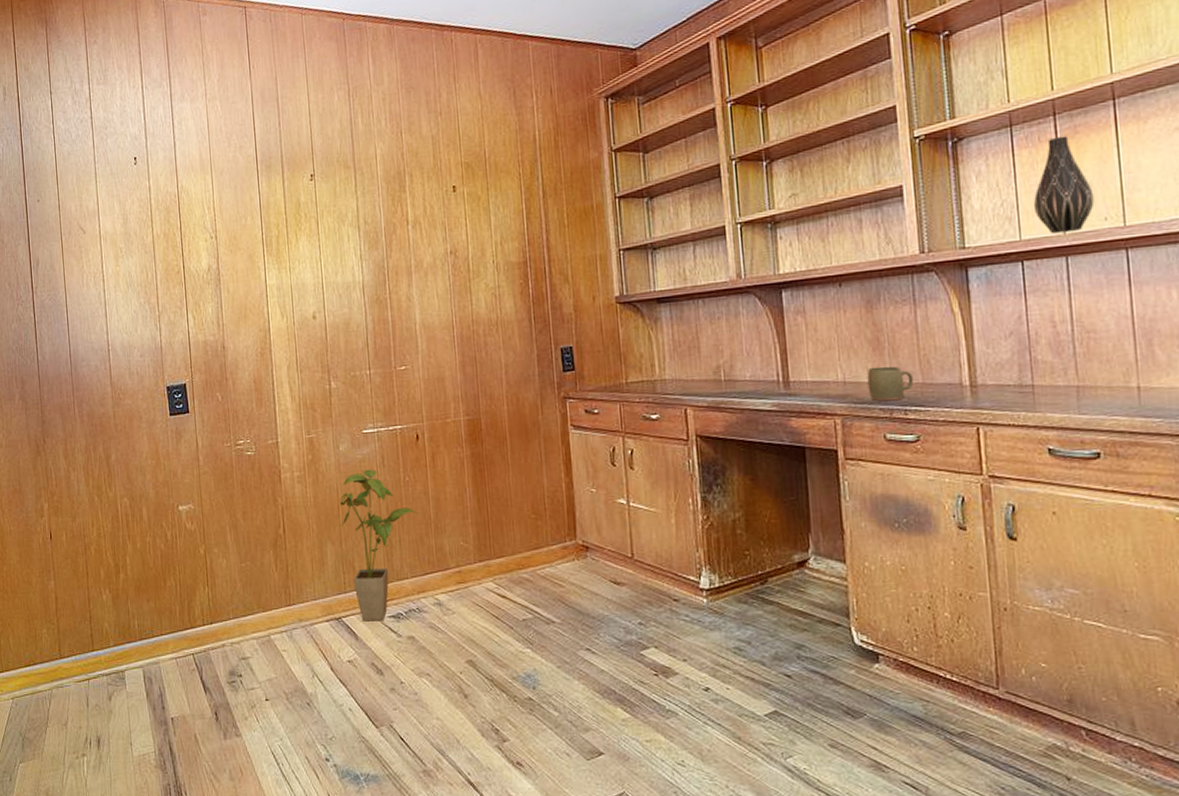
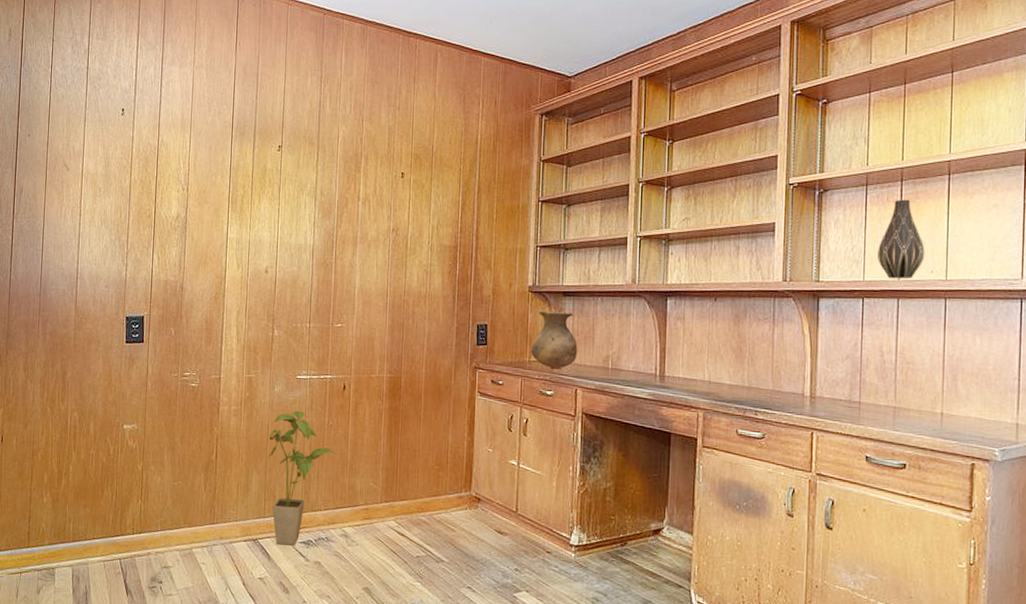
vase: none [627,322,682,388] -> present [531,310,578,368]
mug: present [867,366,914,401] -> none [728,372,766,402]

